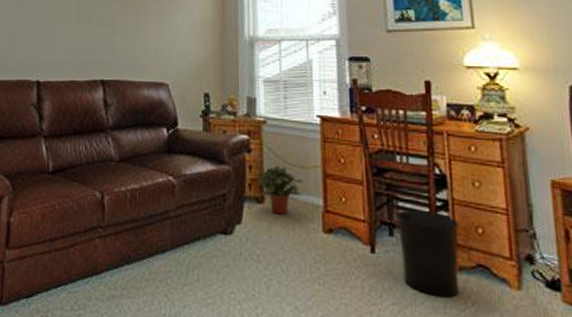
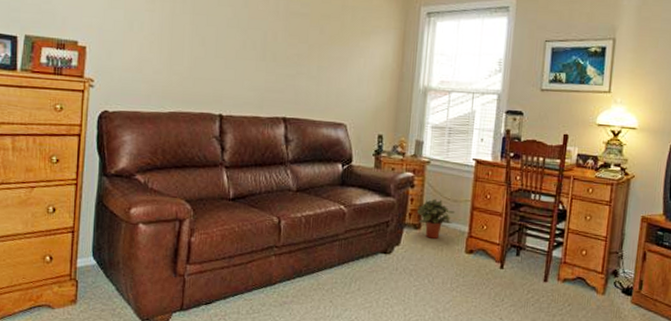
waste bin: present [396,209,460,298] -> none [522,236,570,301]

